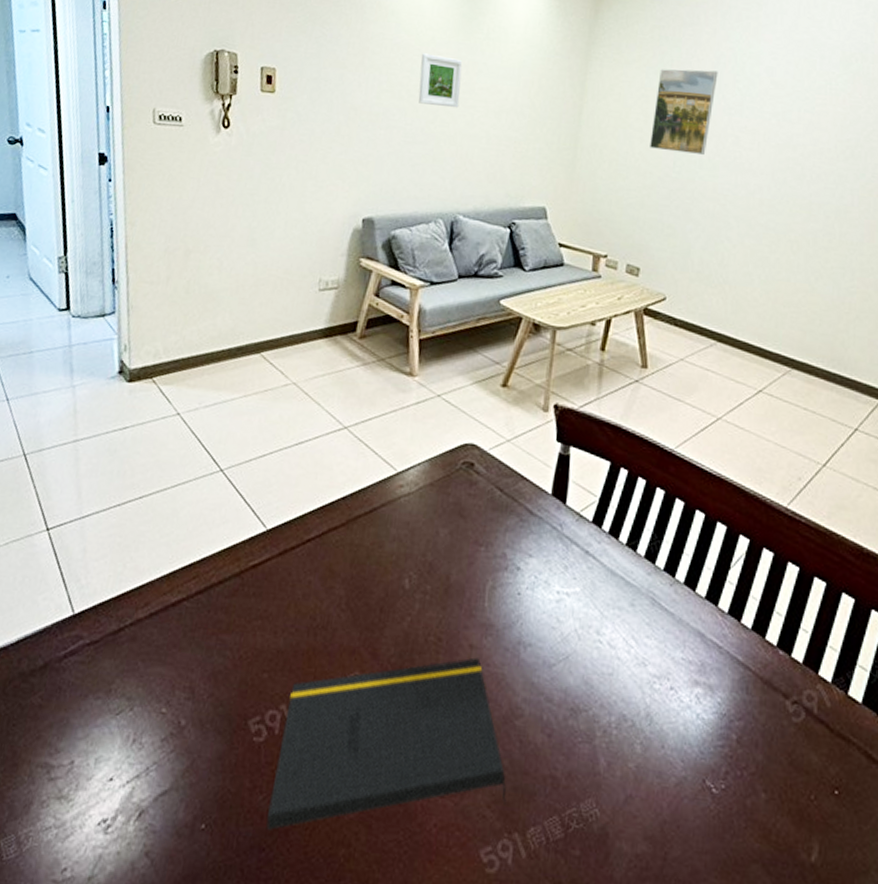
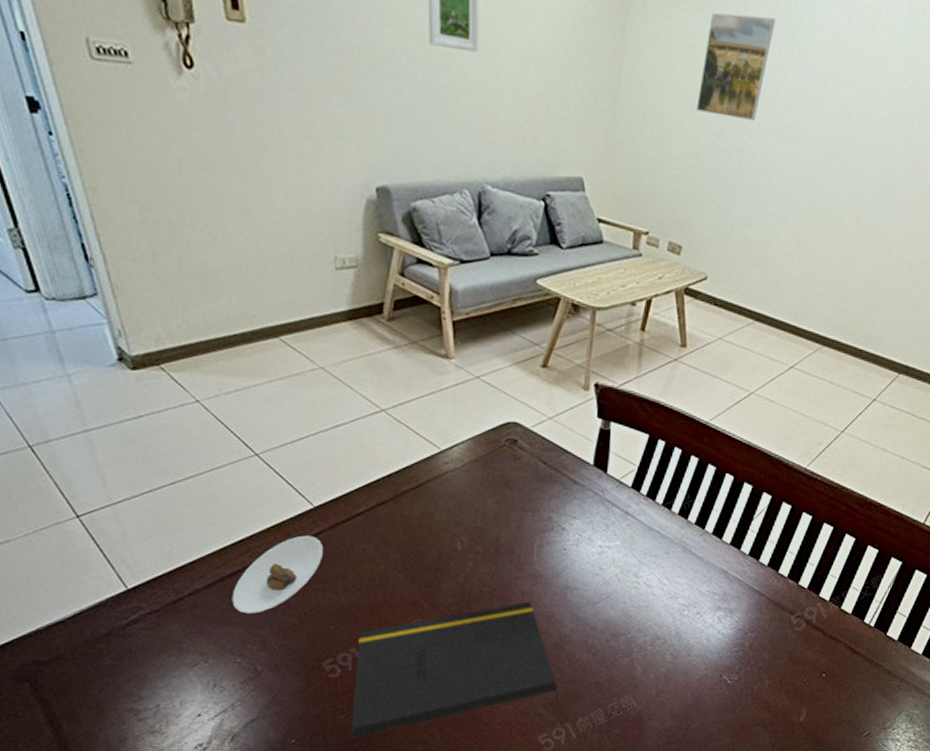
saucer: none [170,561,270,652] -> present [232,535,324,613]

